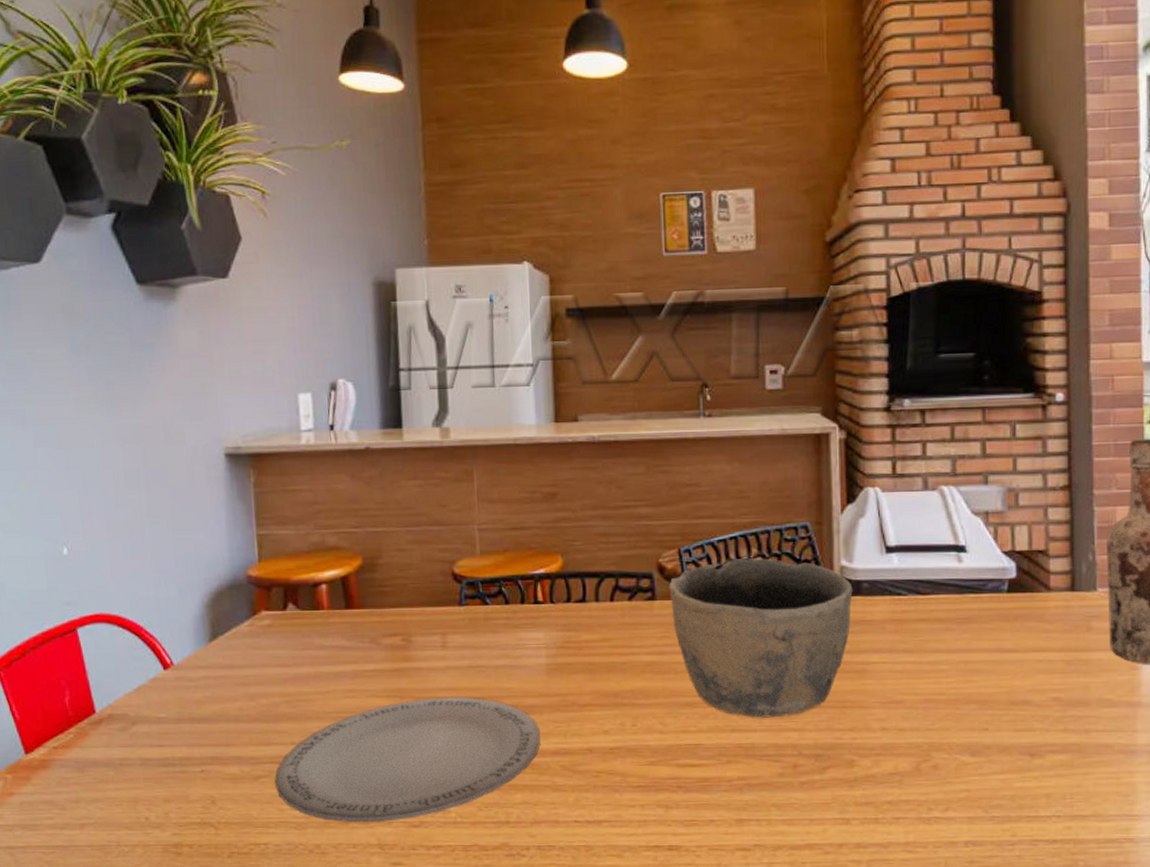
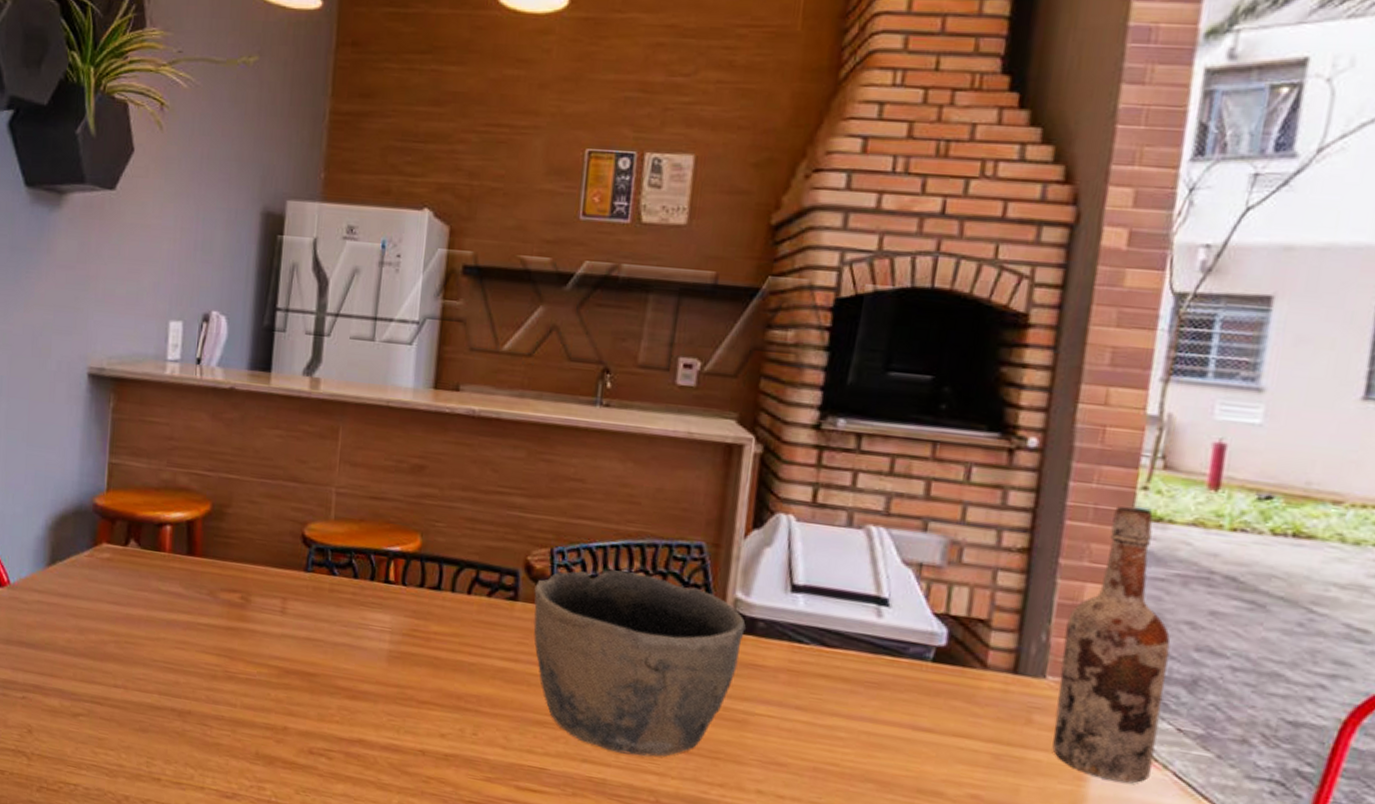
plate: present [275,697,541,823] -> none [93,663,372,789]

